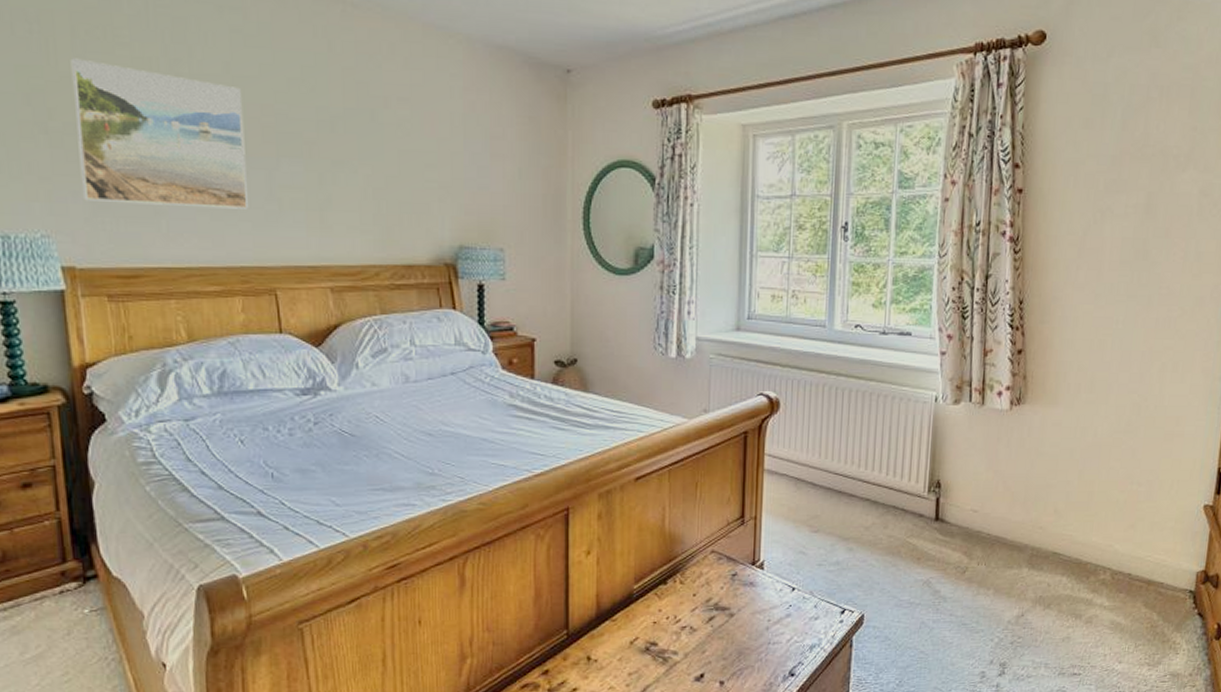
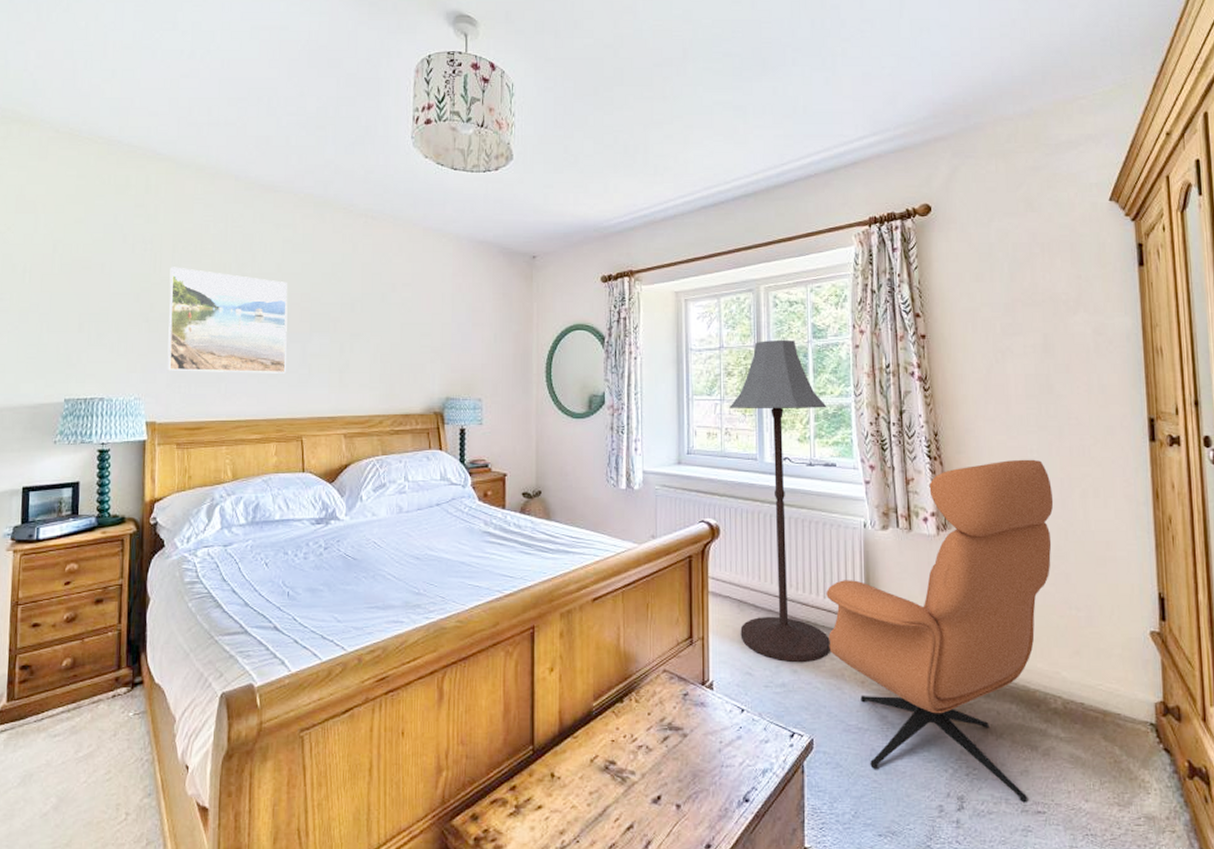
floor lamp: none [796,188,908,540] -> present [729,339,830,662]
armchair: none [887,330,1132,667] -> present [826,459,1054,803]

